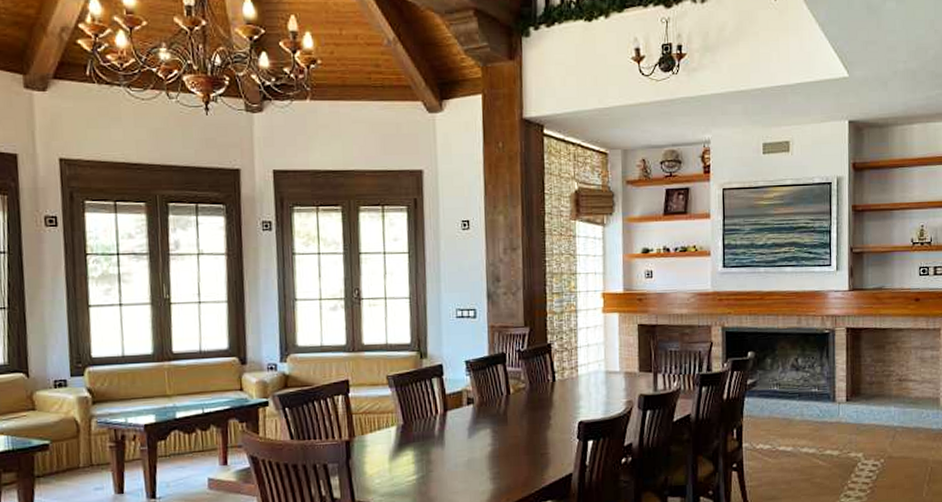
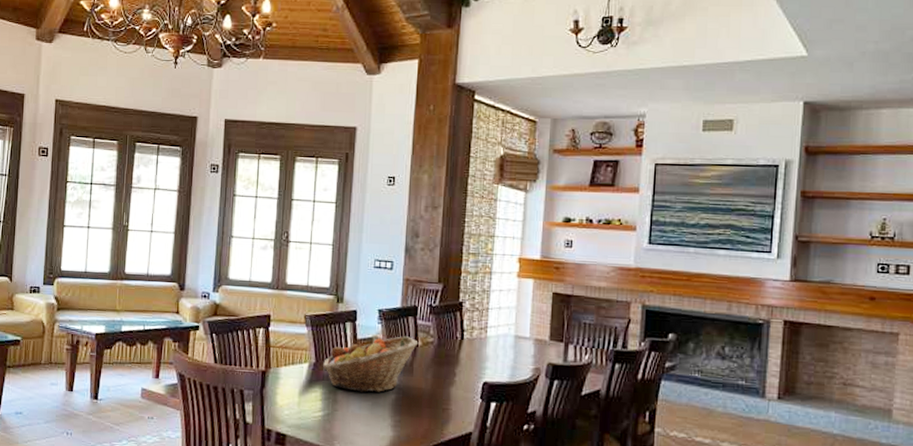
fruit basket: none [412,385,510,449] -> present [323,336,419,393]

